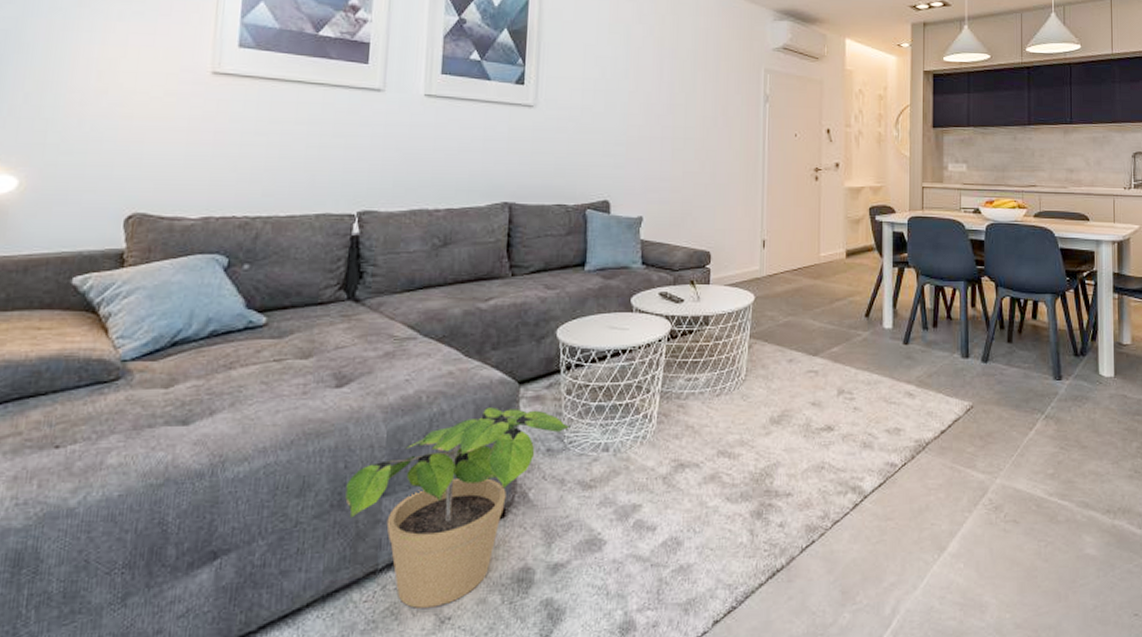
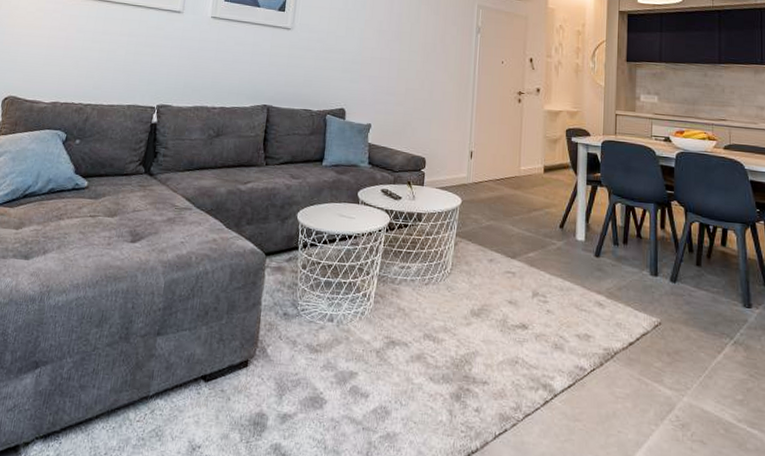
potted plant: present [345,407,571,608] -> none [130,272,304,436]

